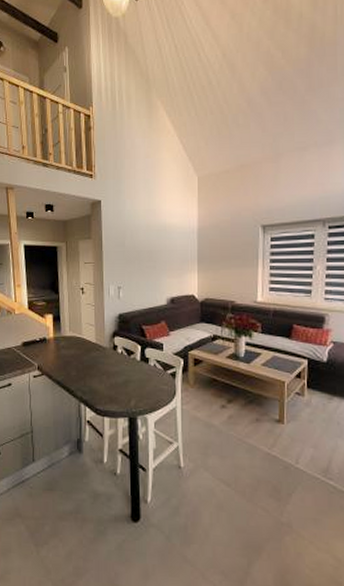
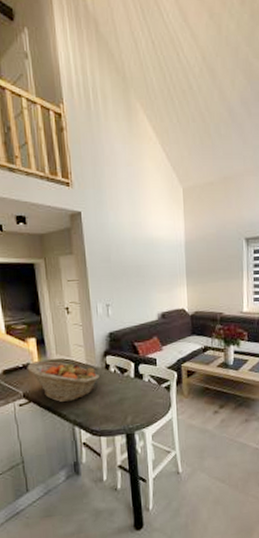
fruit basket: none [43,337,107,379] -> present [27,361,100,403]

